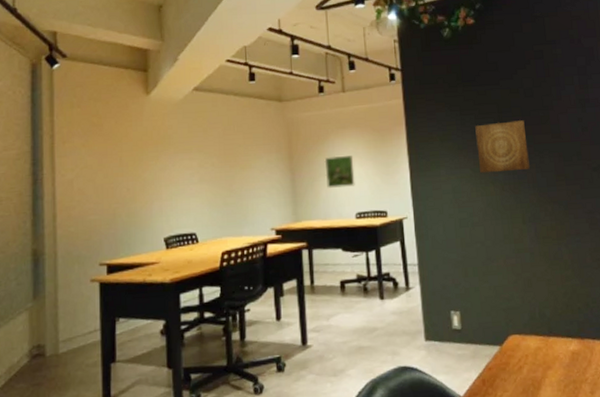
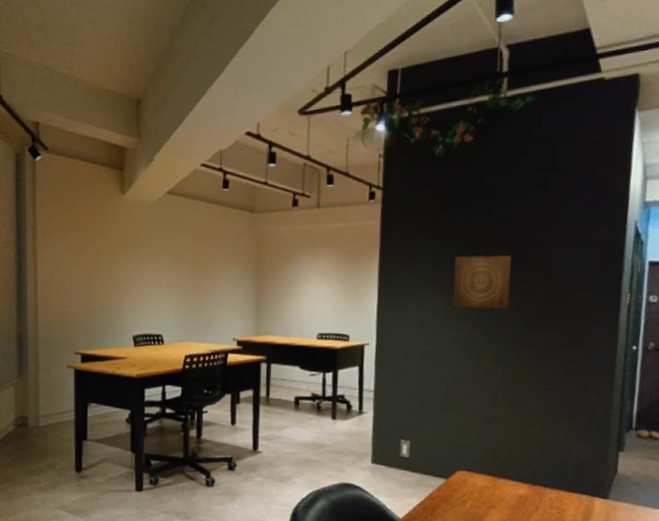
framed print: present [324,155,355,188] -> none [291,274,321,307]

